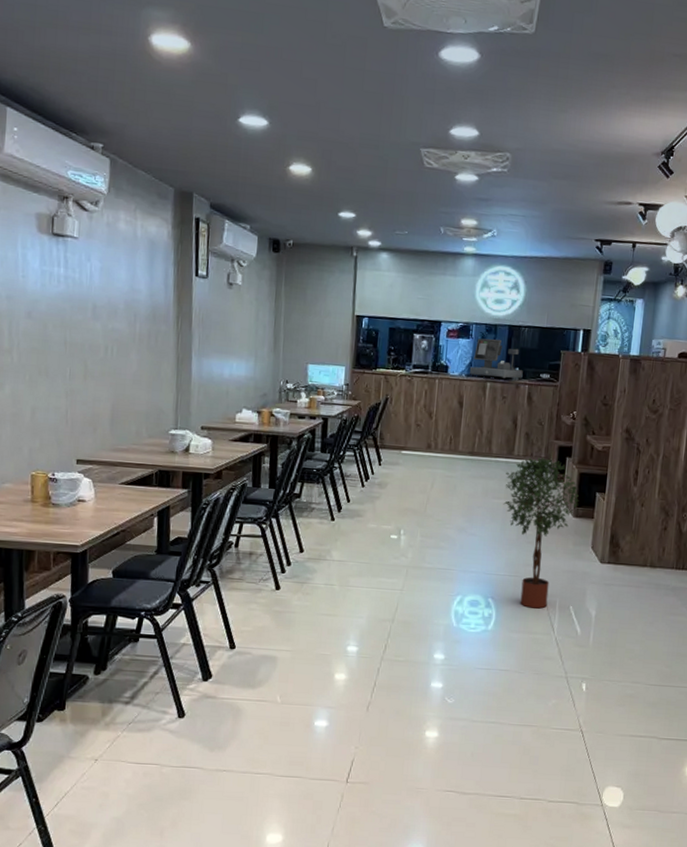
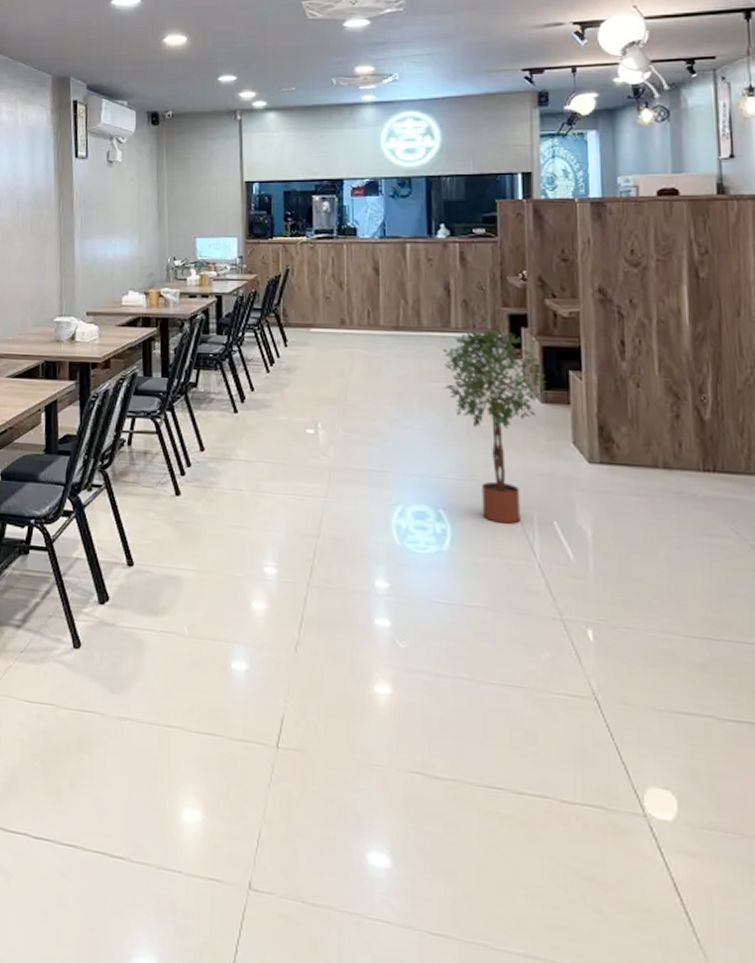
cash register: present [469,338,523,380] -> none [382,193,450,238]

